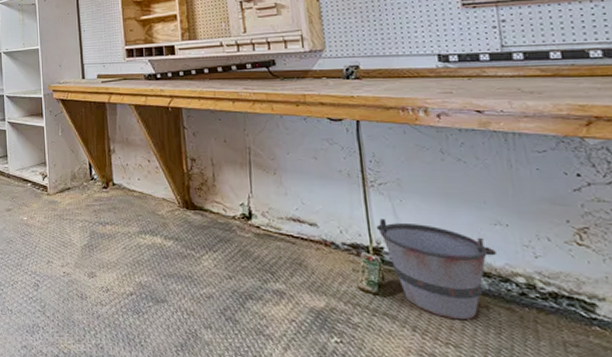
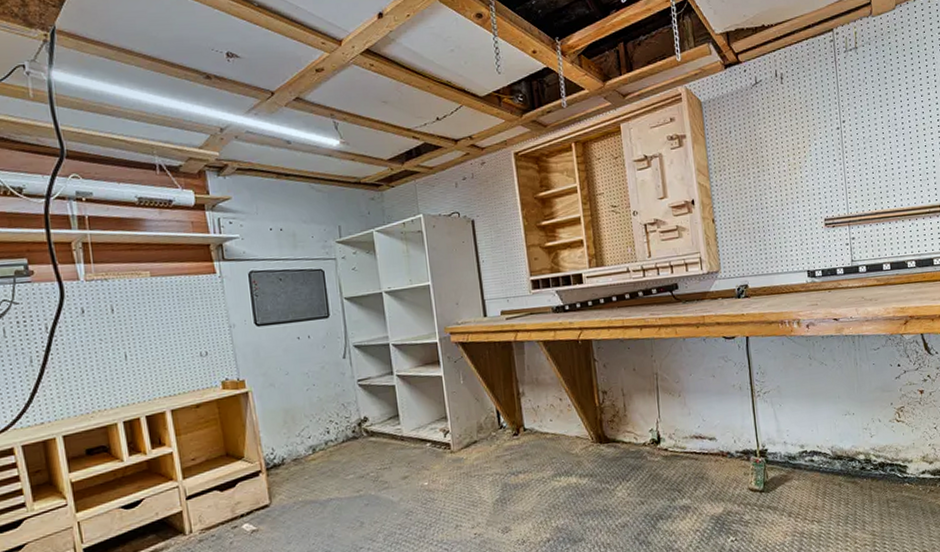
bucket: present [376,218,496,321] -> none [762,423,846,500]

